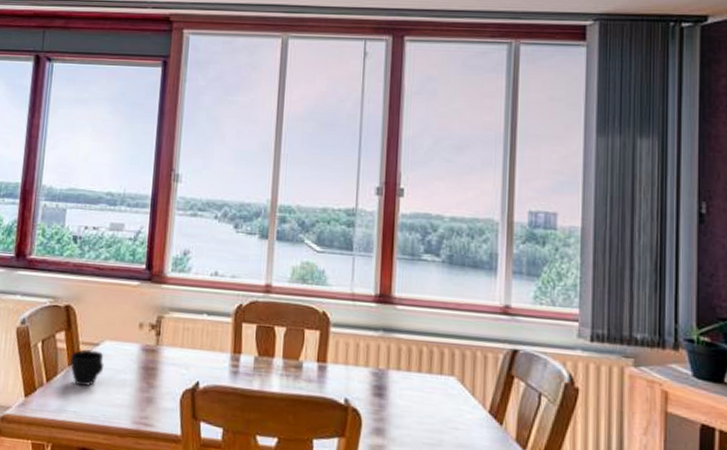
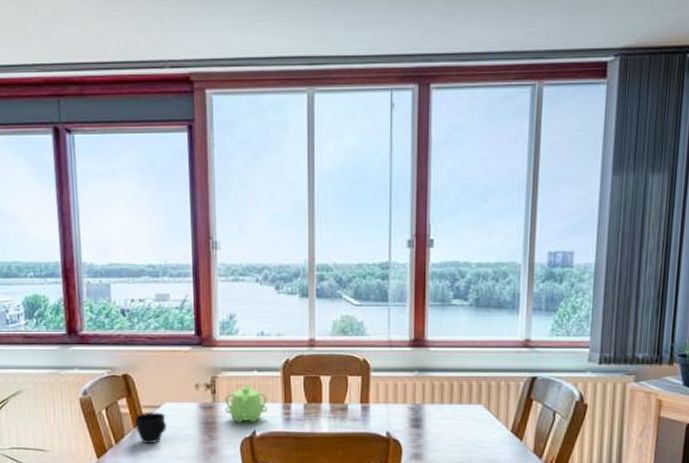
teapot: none [168,326,215,373] -> present [224,383,267,423]

